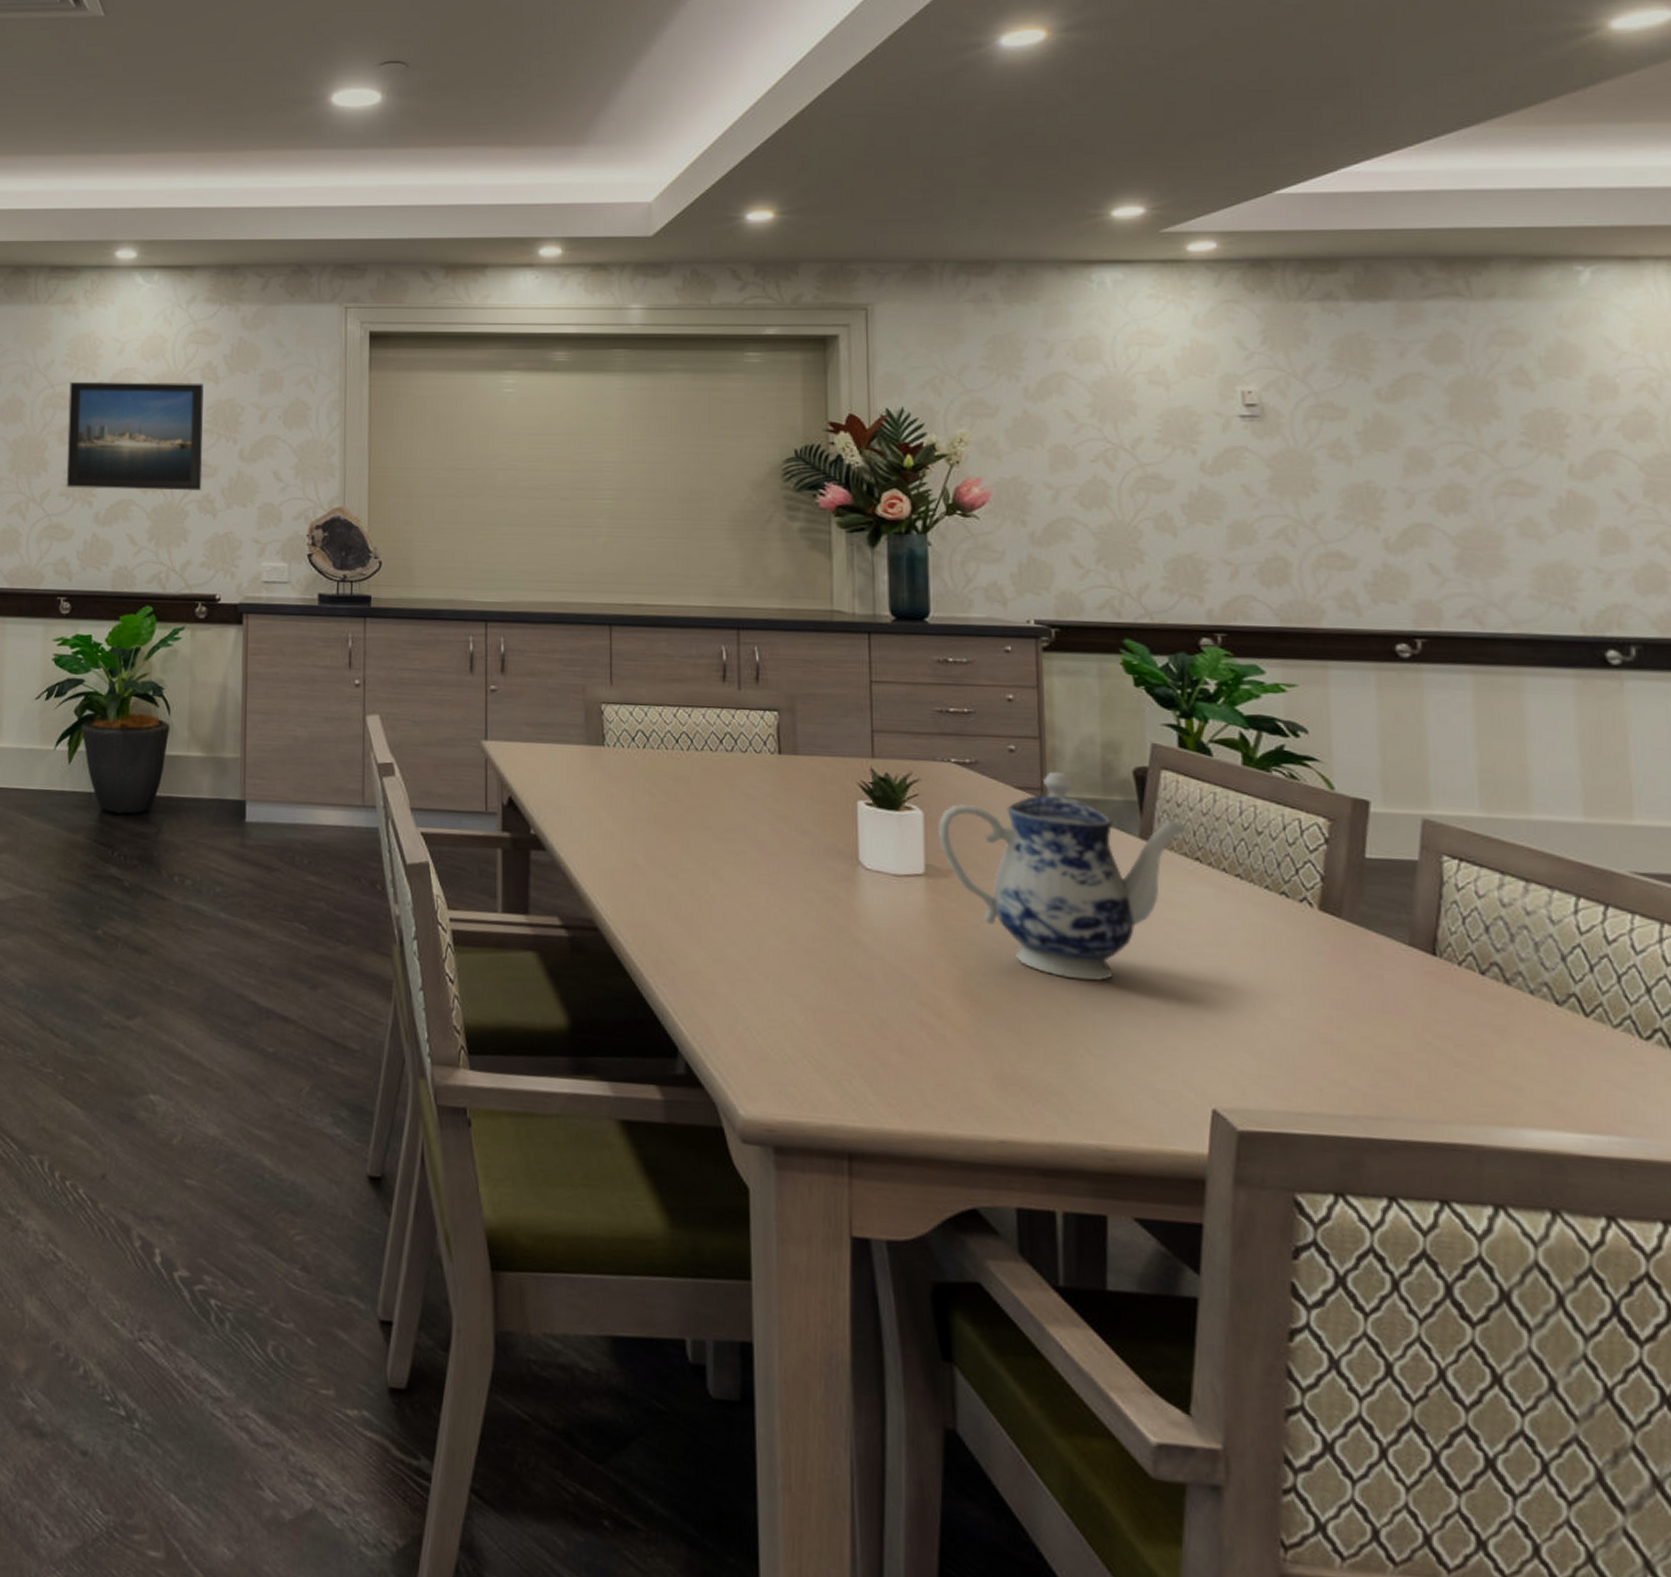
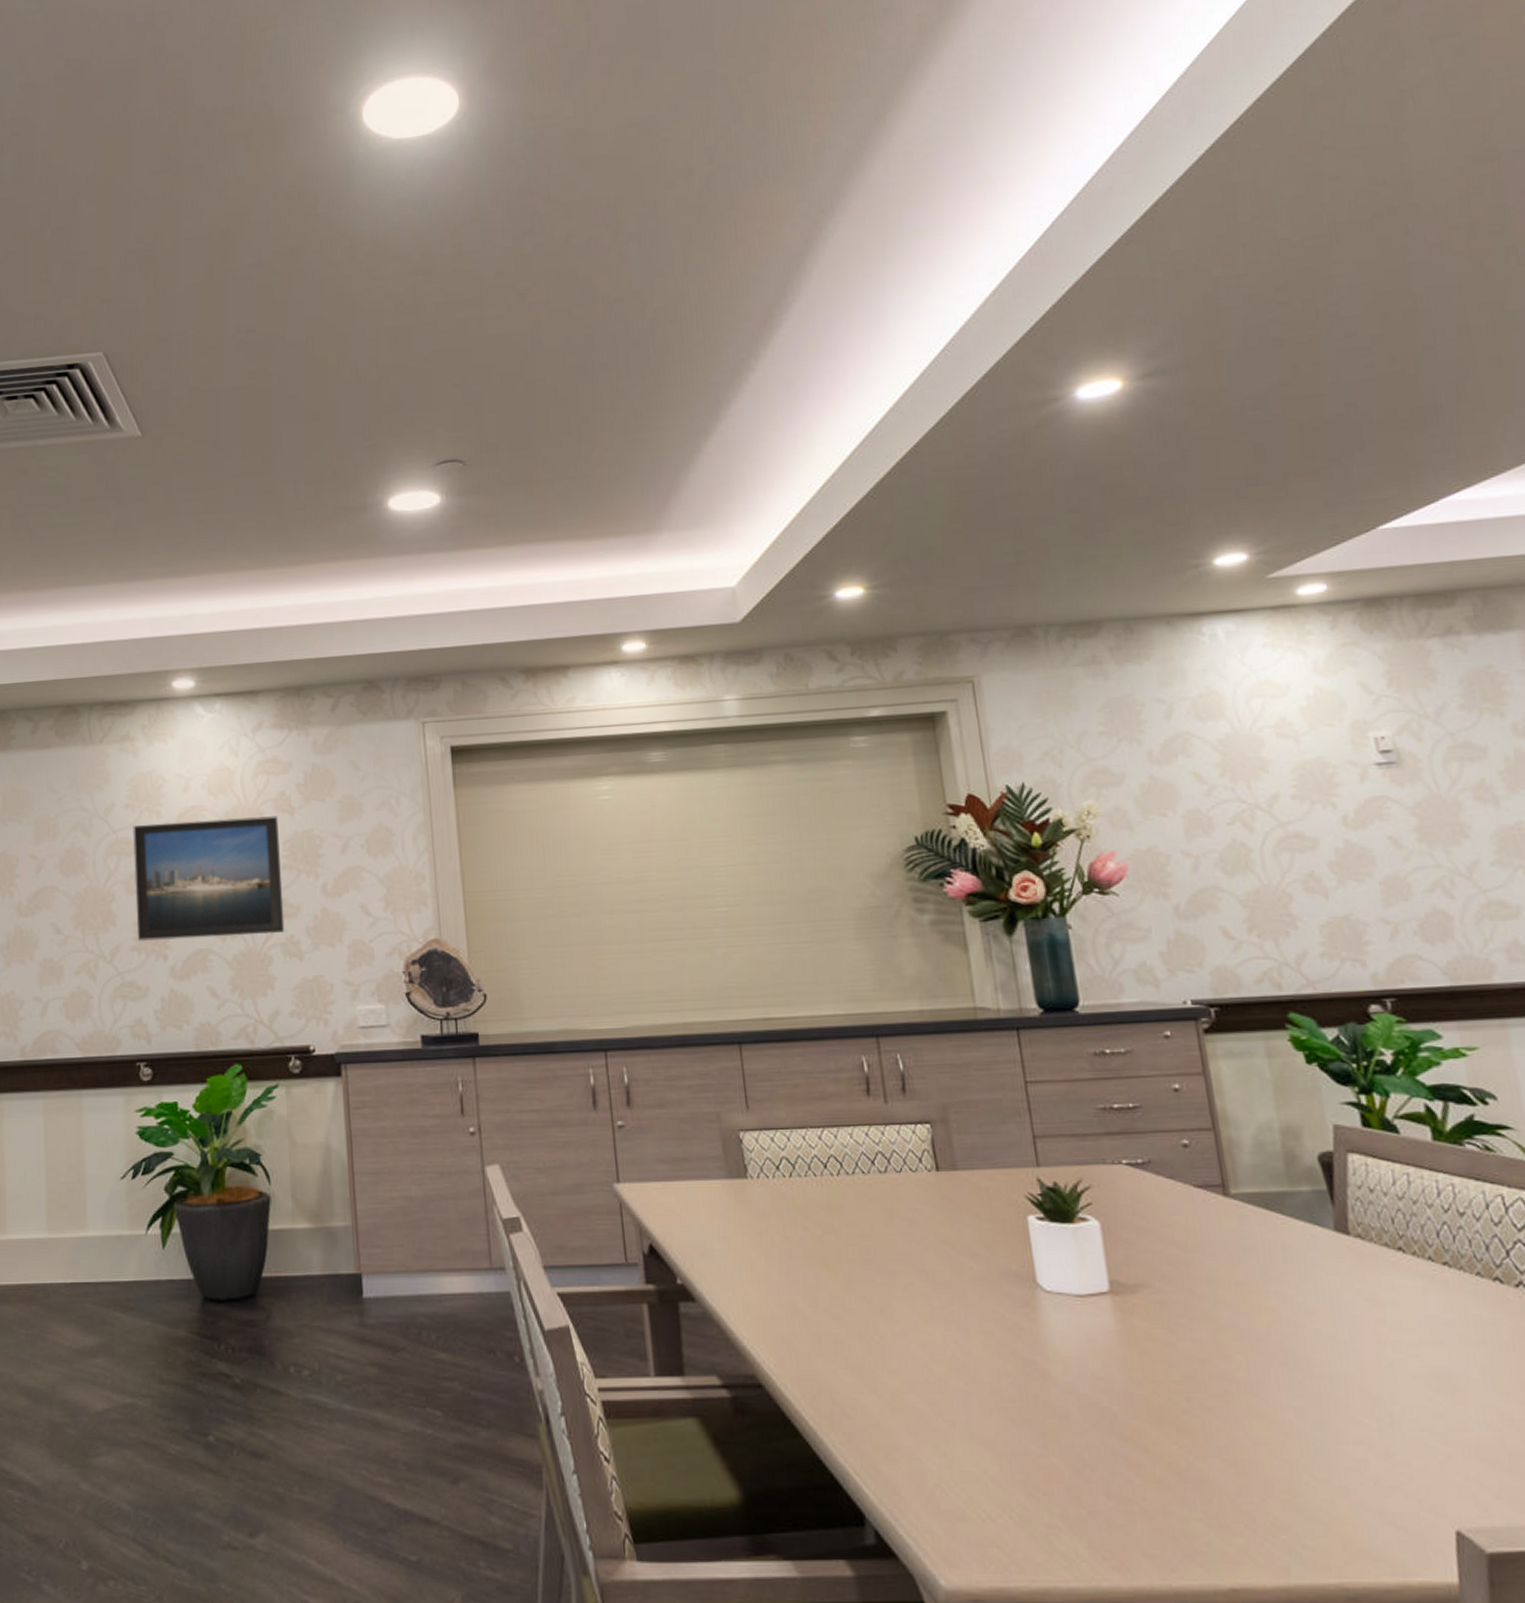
teapot: present [937,771,1188,982] -> none [1117,1164,1385,1396]

